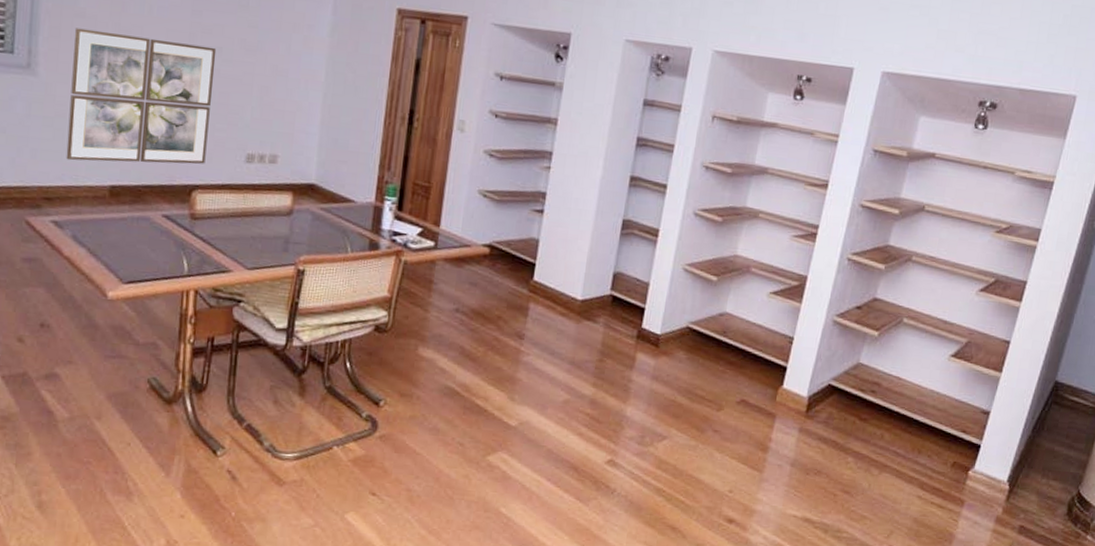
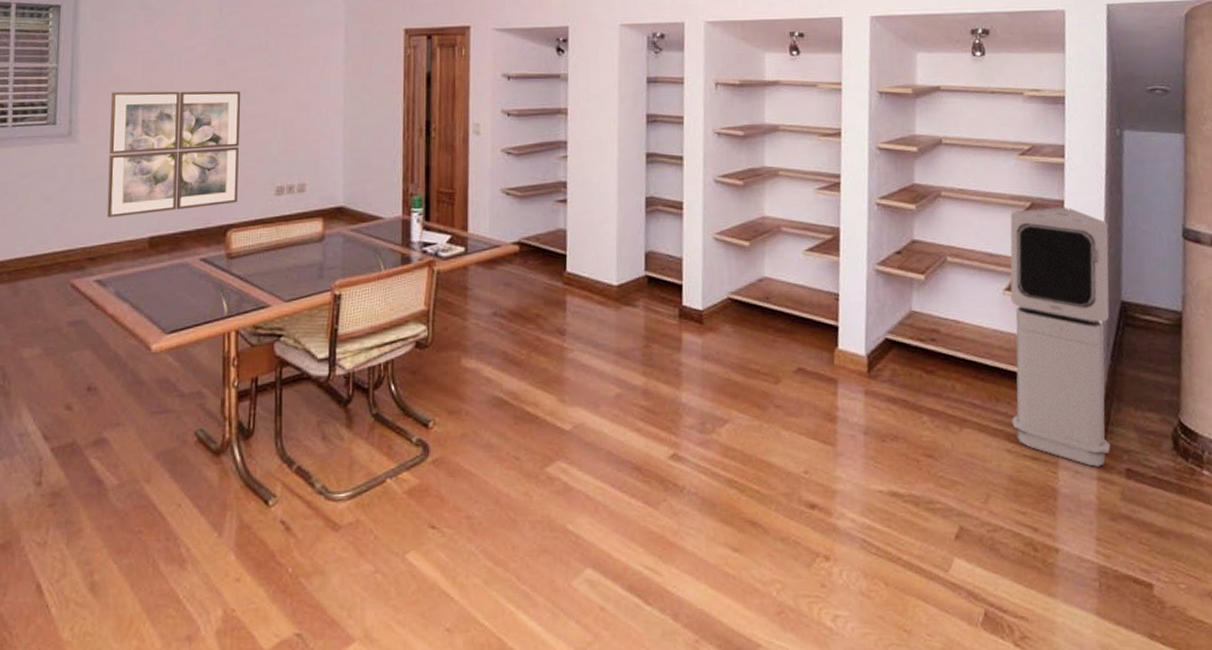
air purifier: none [927,284,1062,521] -> present [1010,206,1111,467]

